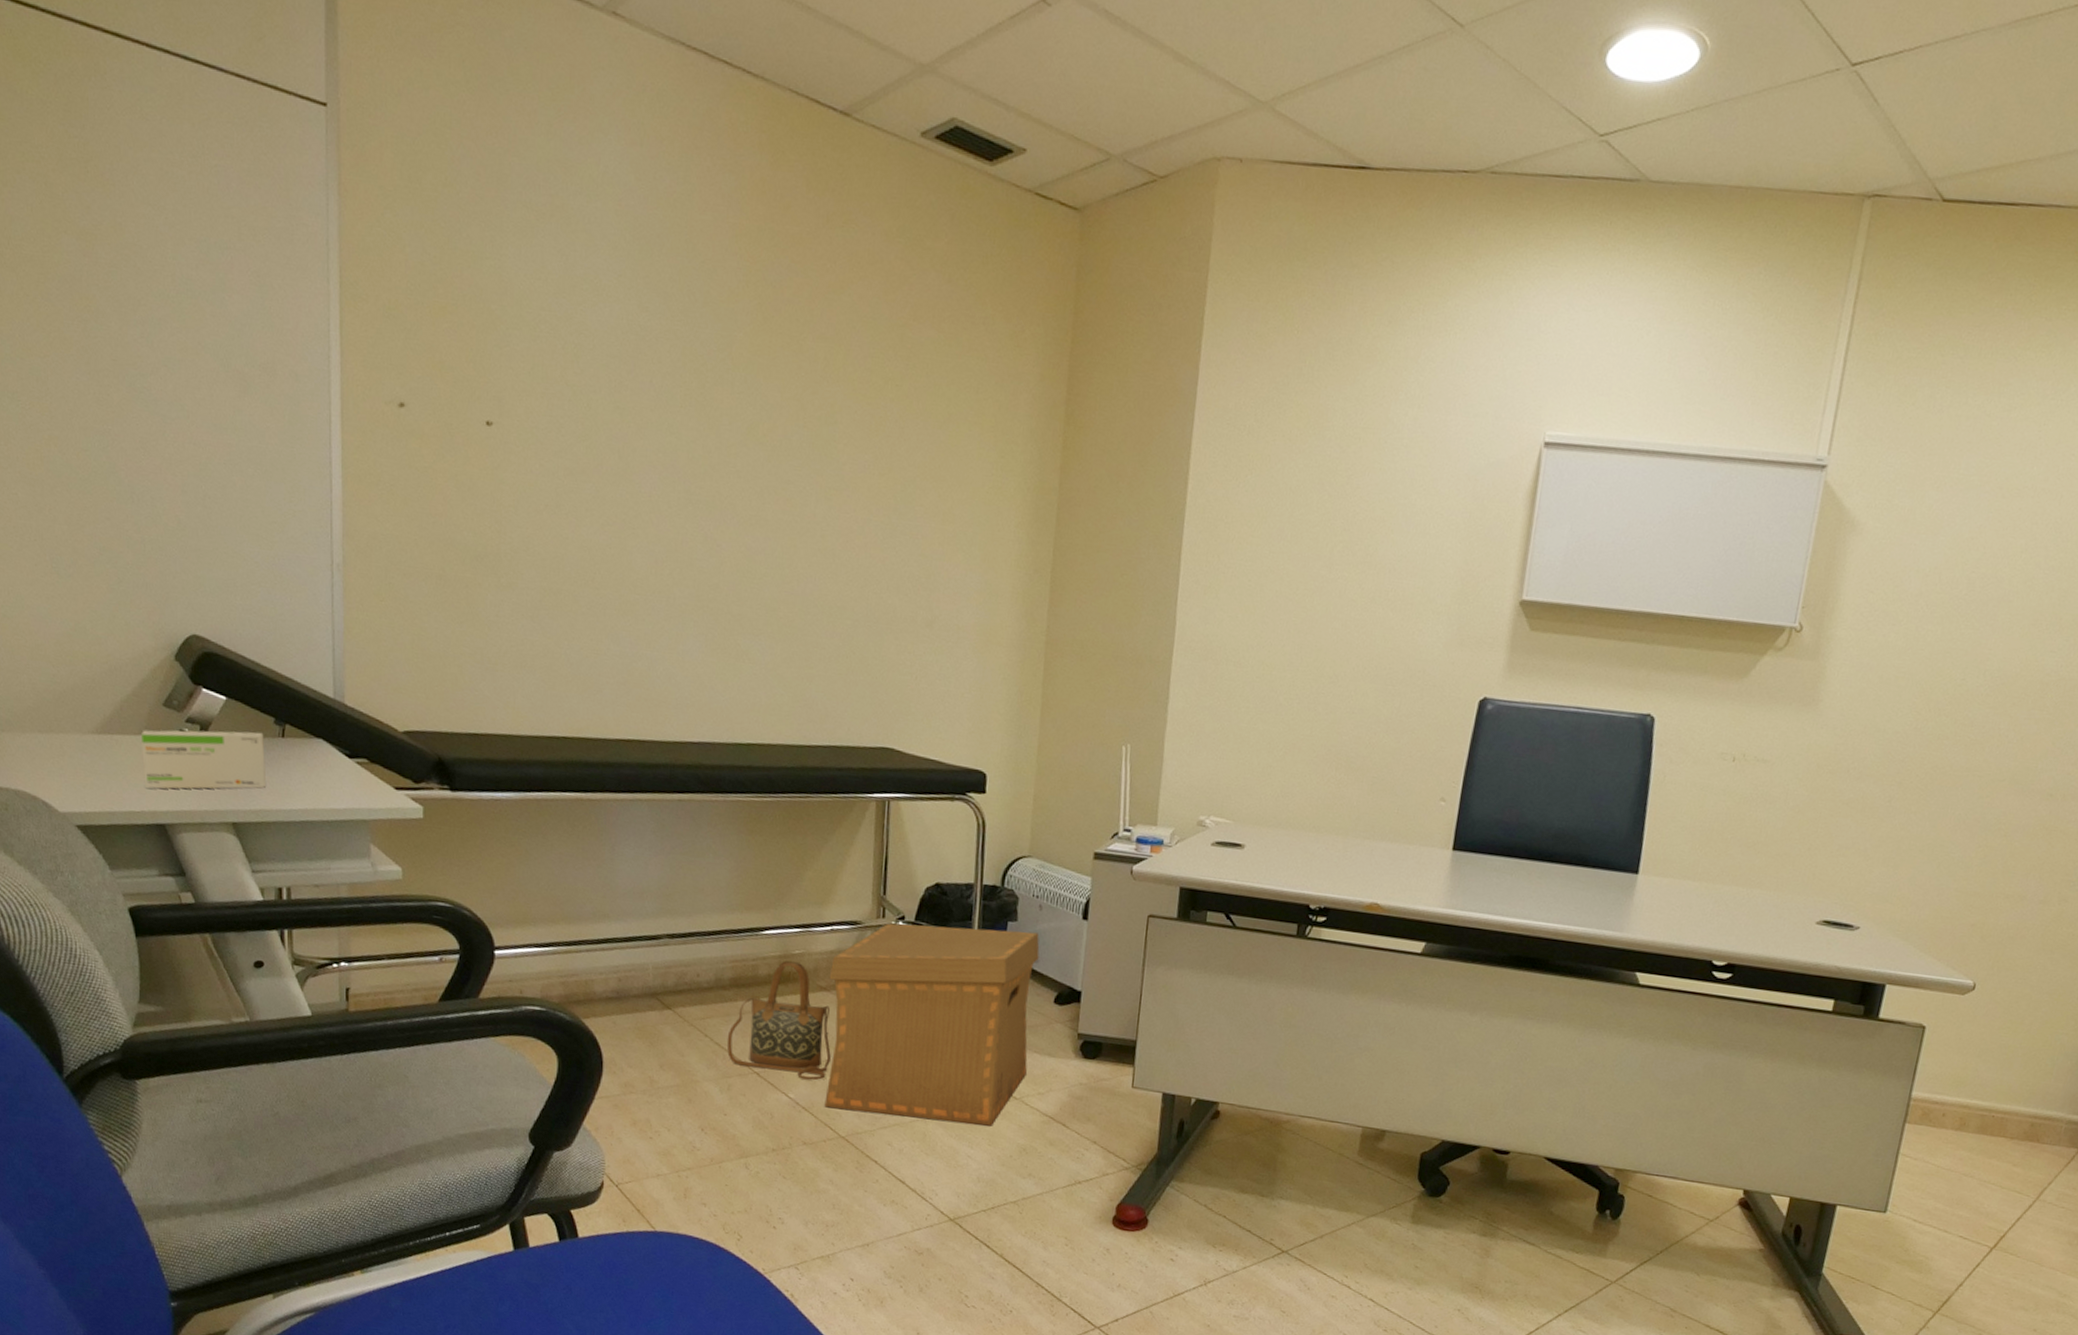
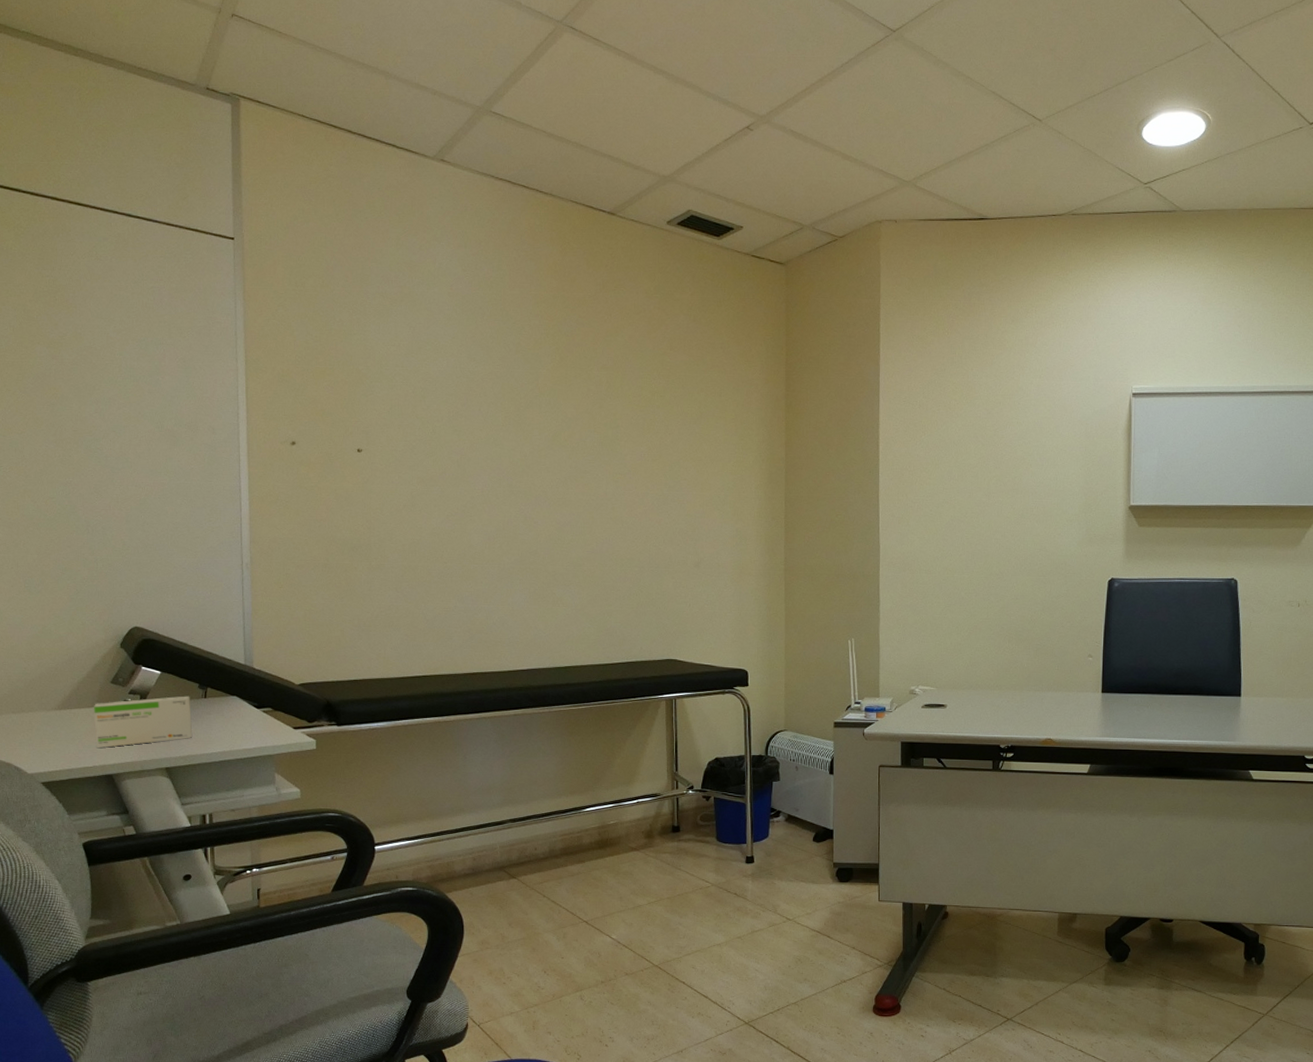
handbag: present [726,961,831,1081] -> none [561,830,643,923]
cardboard box: present [824,923,1040,1126] -> none [638,788,799,944]

